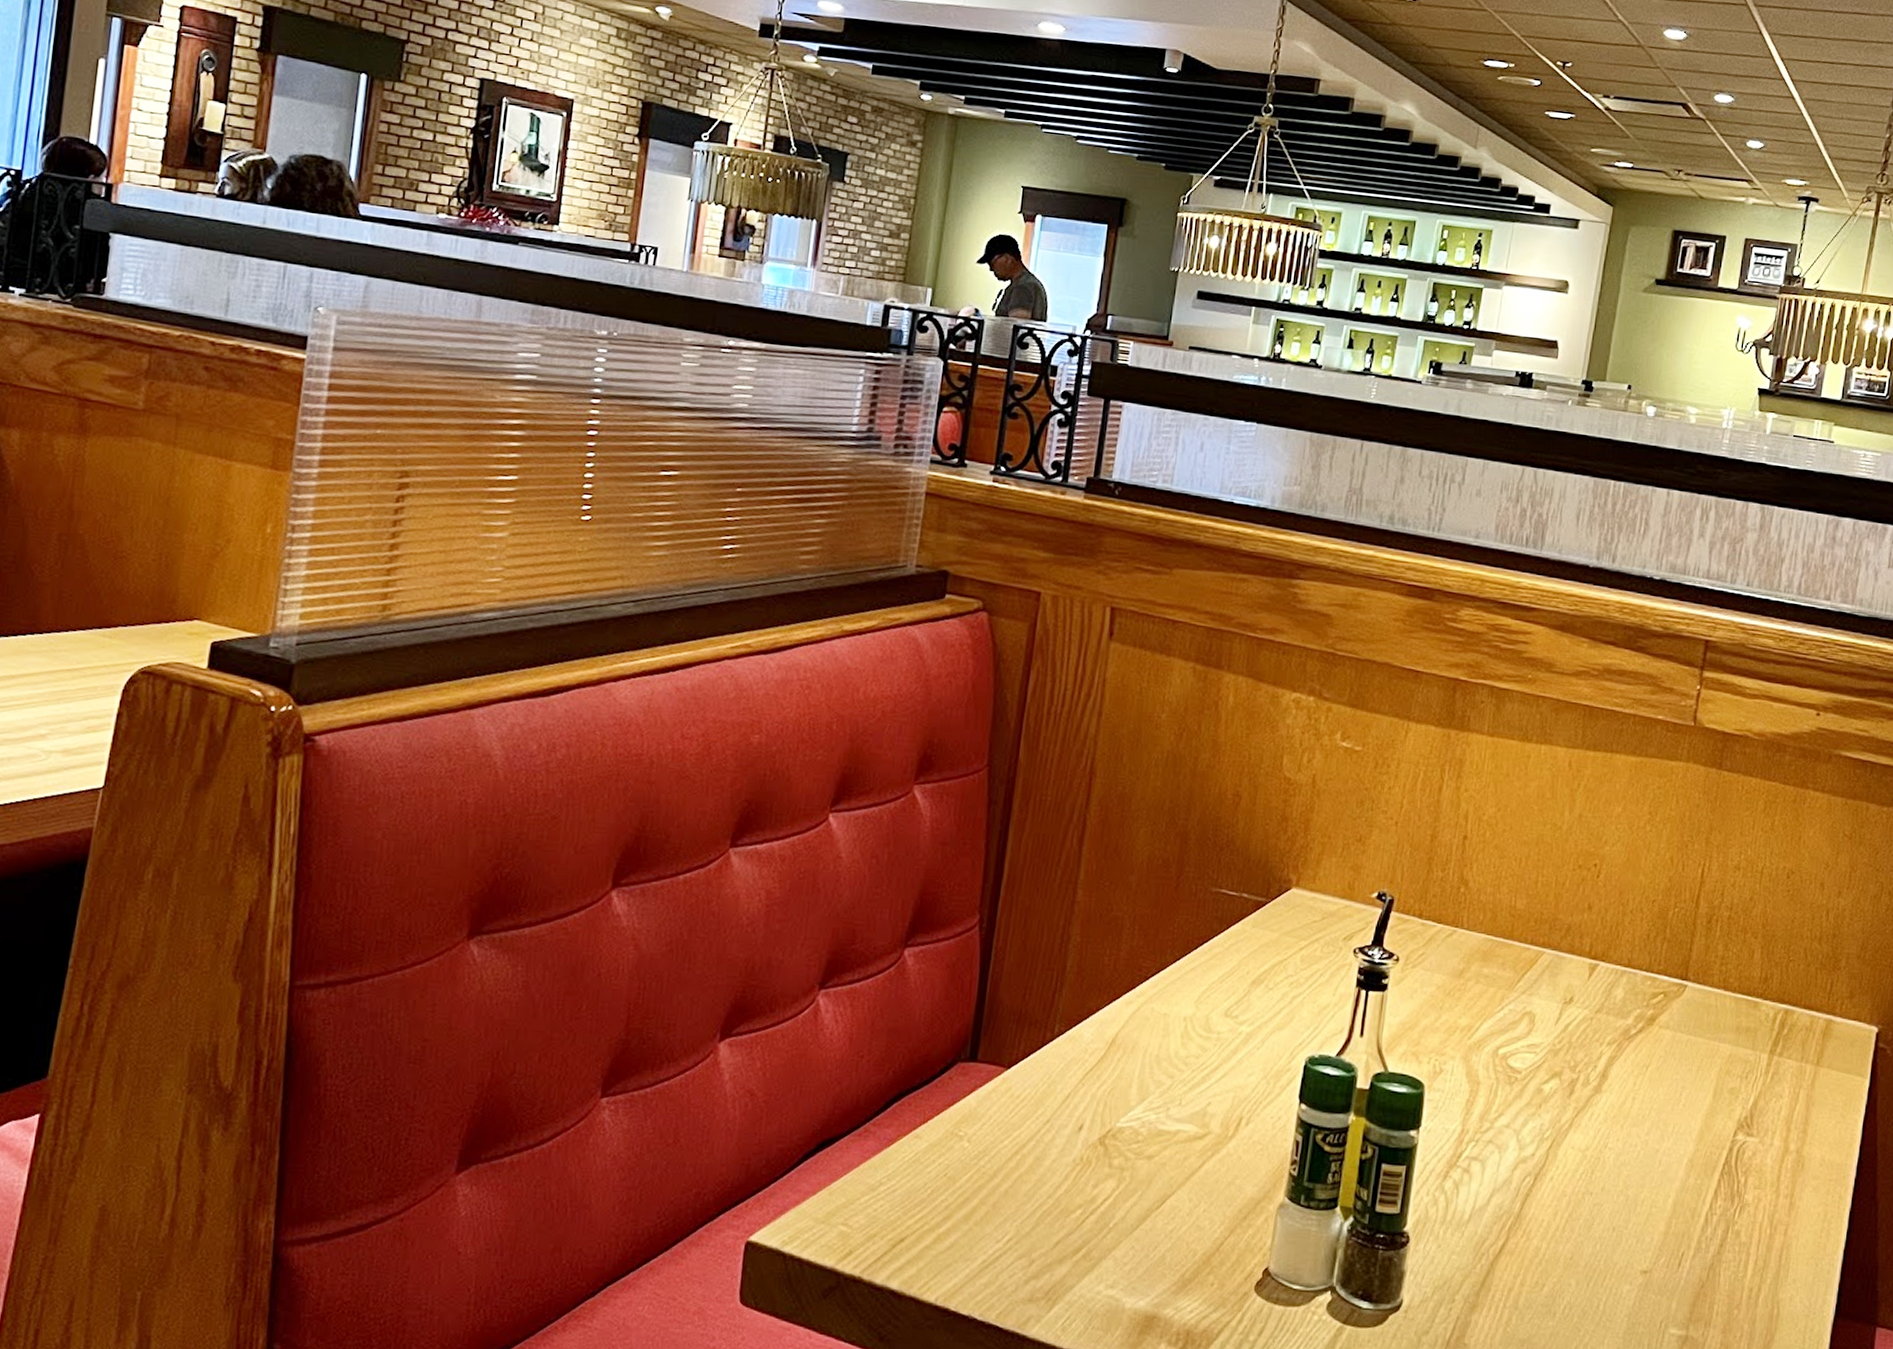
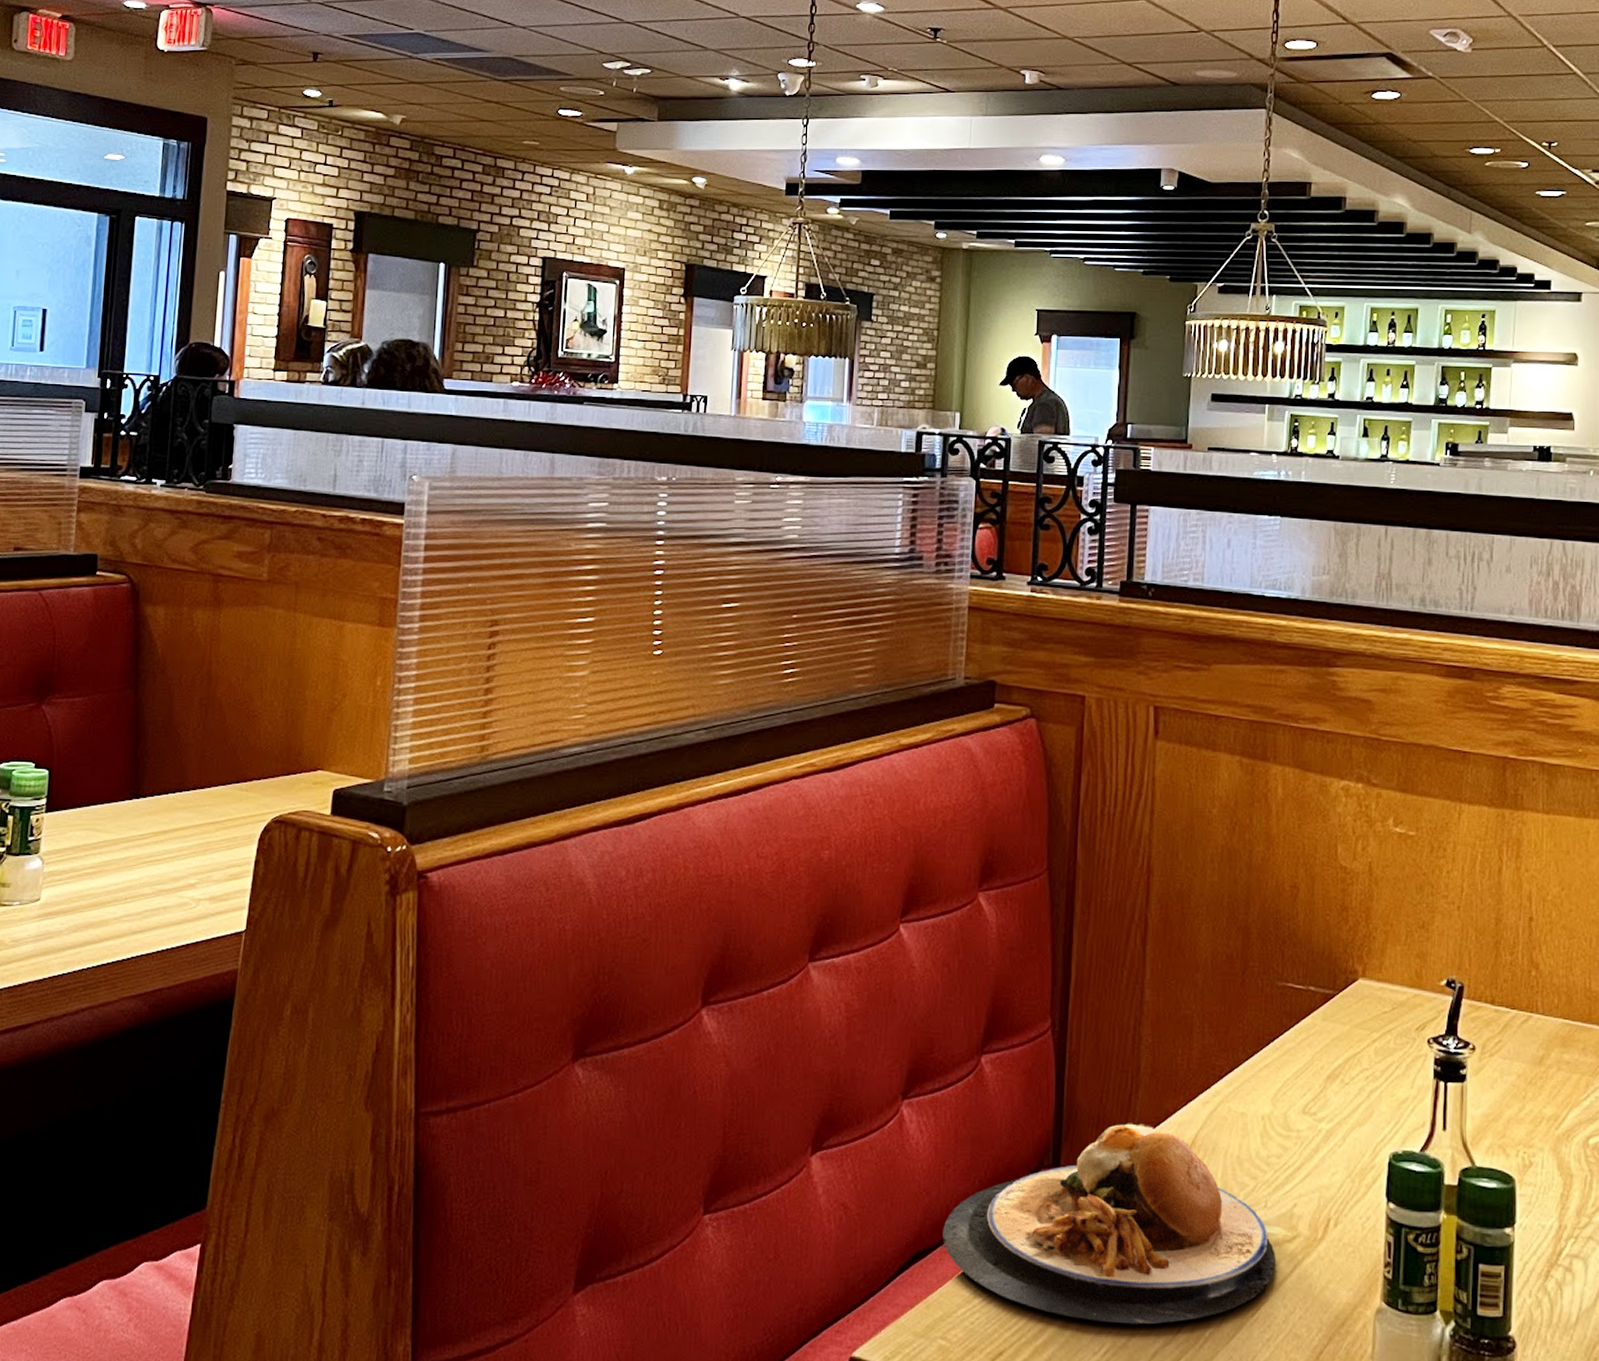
plate: none [851,1019,1186,1215] -> present [943,1122,1276,1325]

